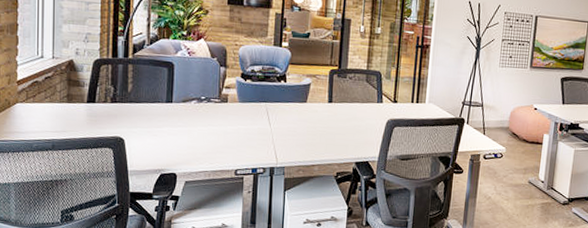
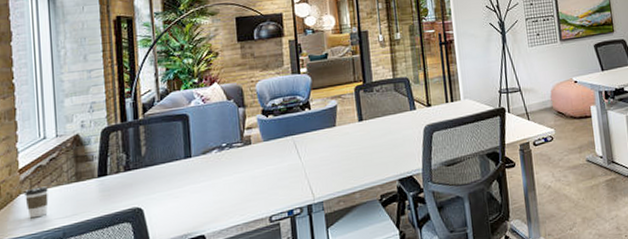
coffee cup: none [21,99,42,127] -> present [24,186,49,219]

